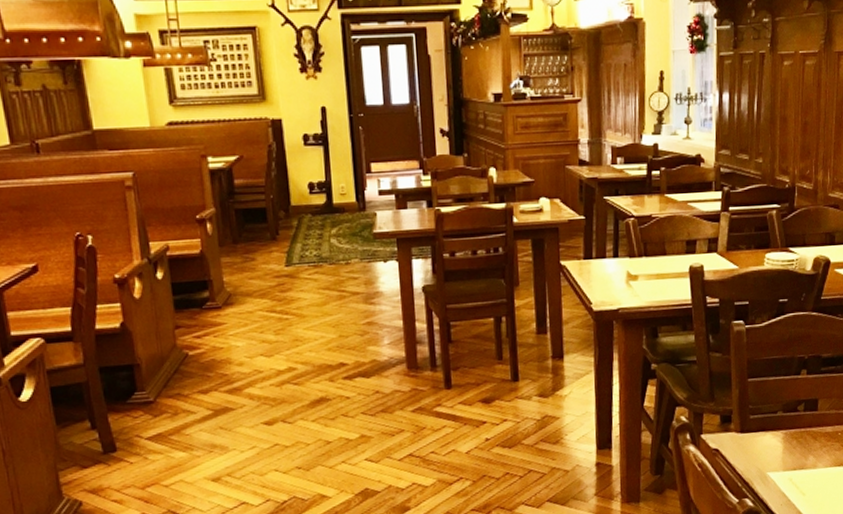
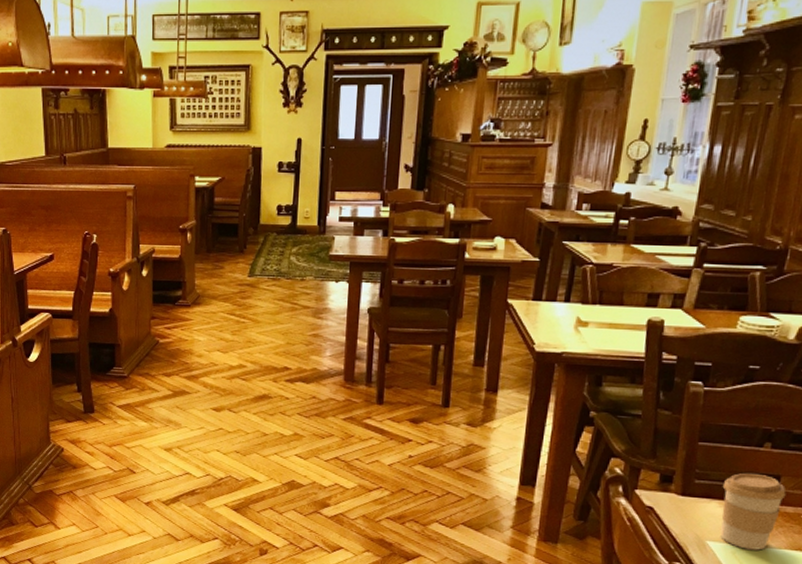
coffee cup: none [773,400,824,474] -> present [720,473,786,550]

